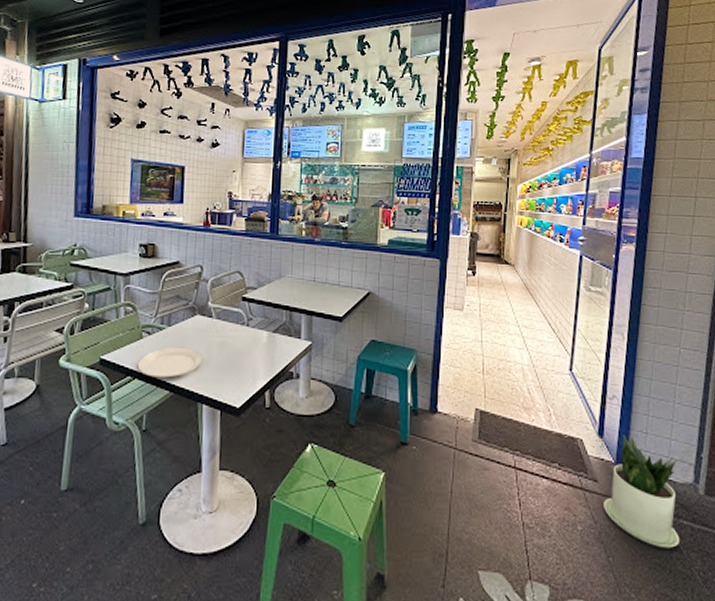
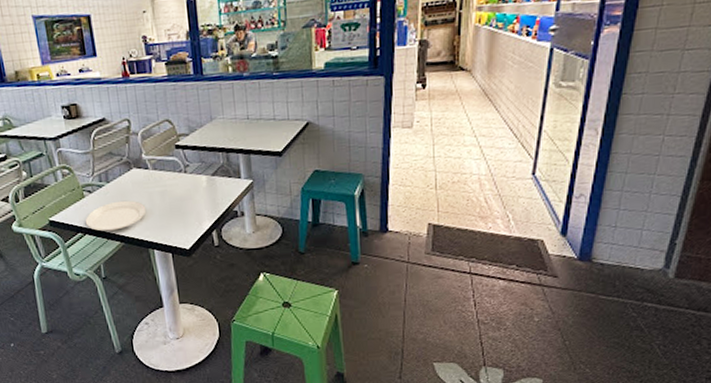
planter: present [604,435,680,548] -> none [563,230,648,329]

